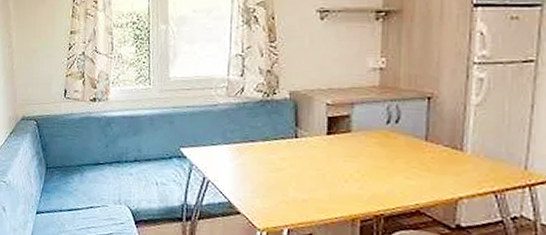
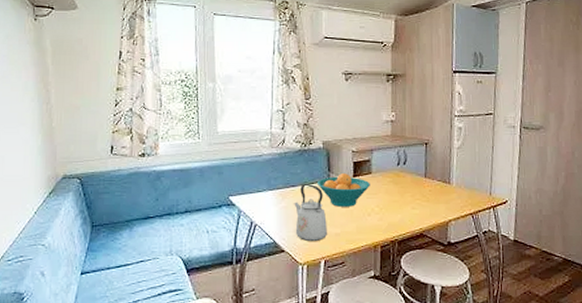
kettle: none [253,139,293,207] -> present [294,184,328,242]
fruit bowl: none [280,130,349,170] -> present [316,174,370,207]

